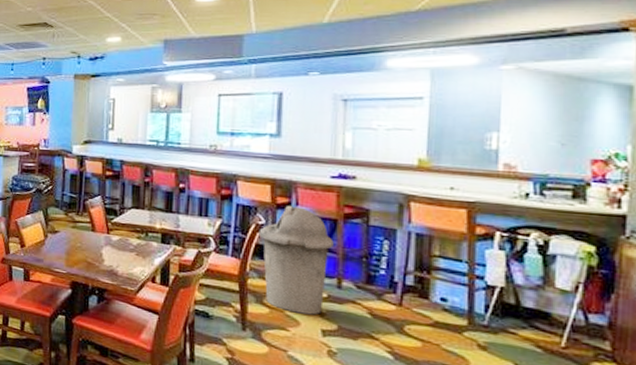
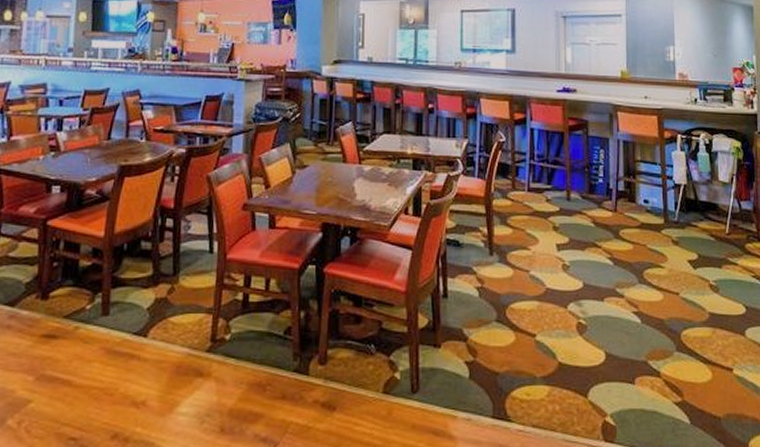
trash can: present [258,205,334,315] -> none [500,120,562,230]

